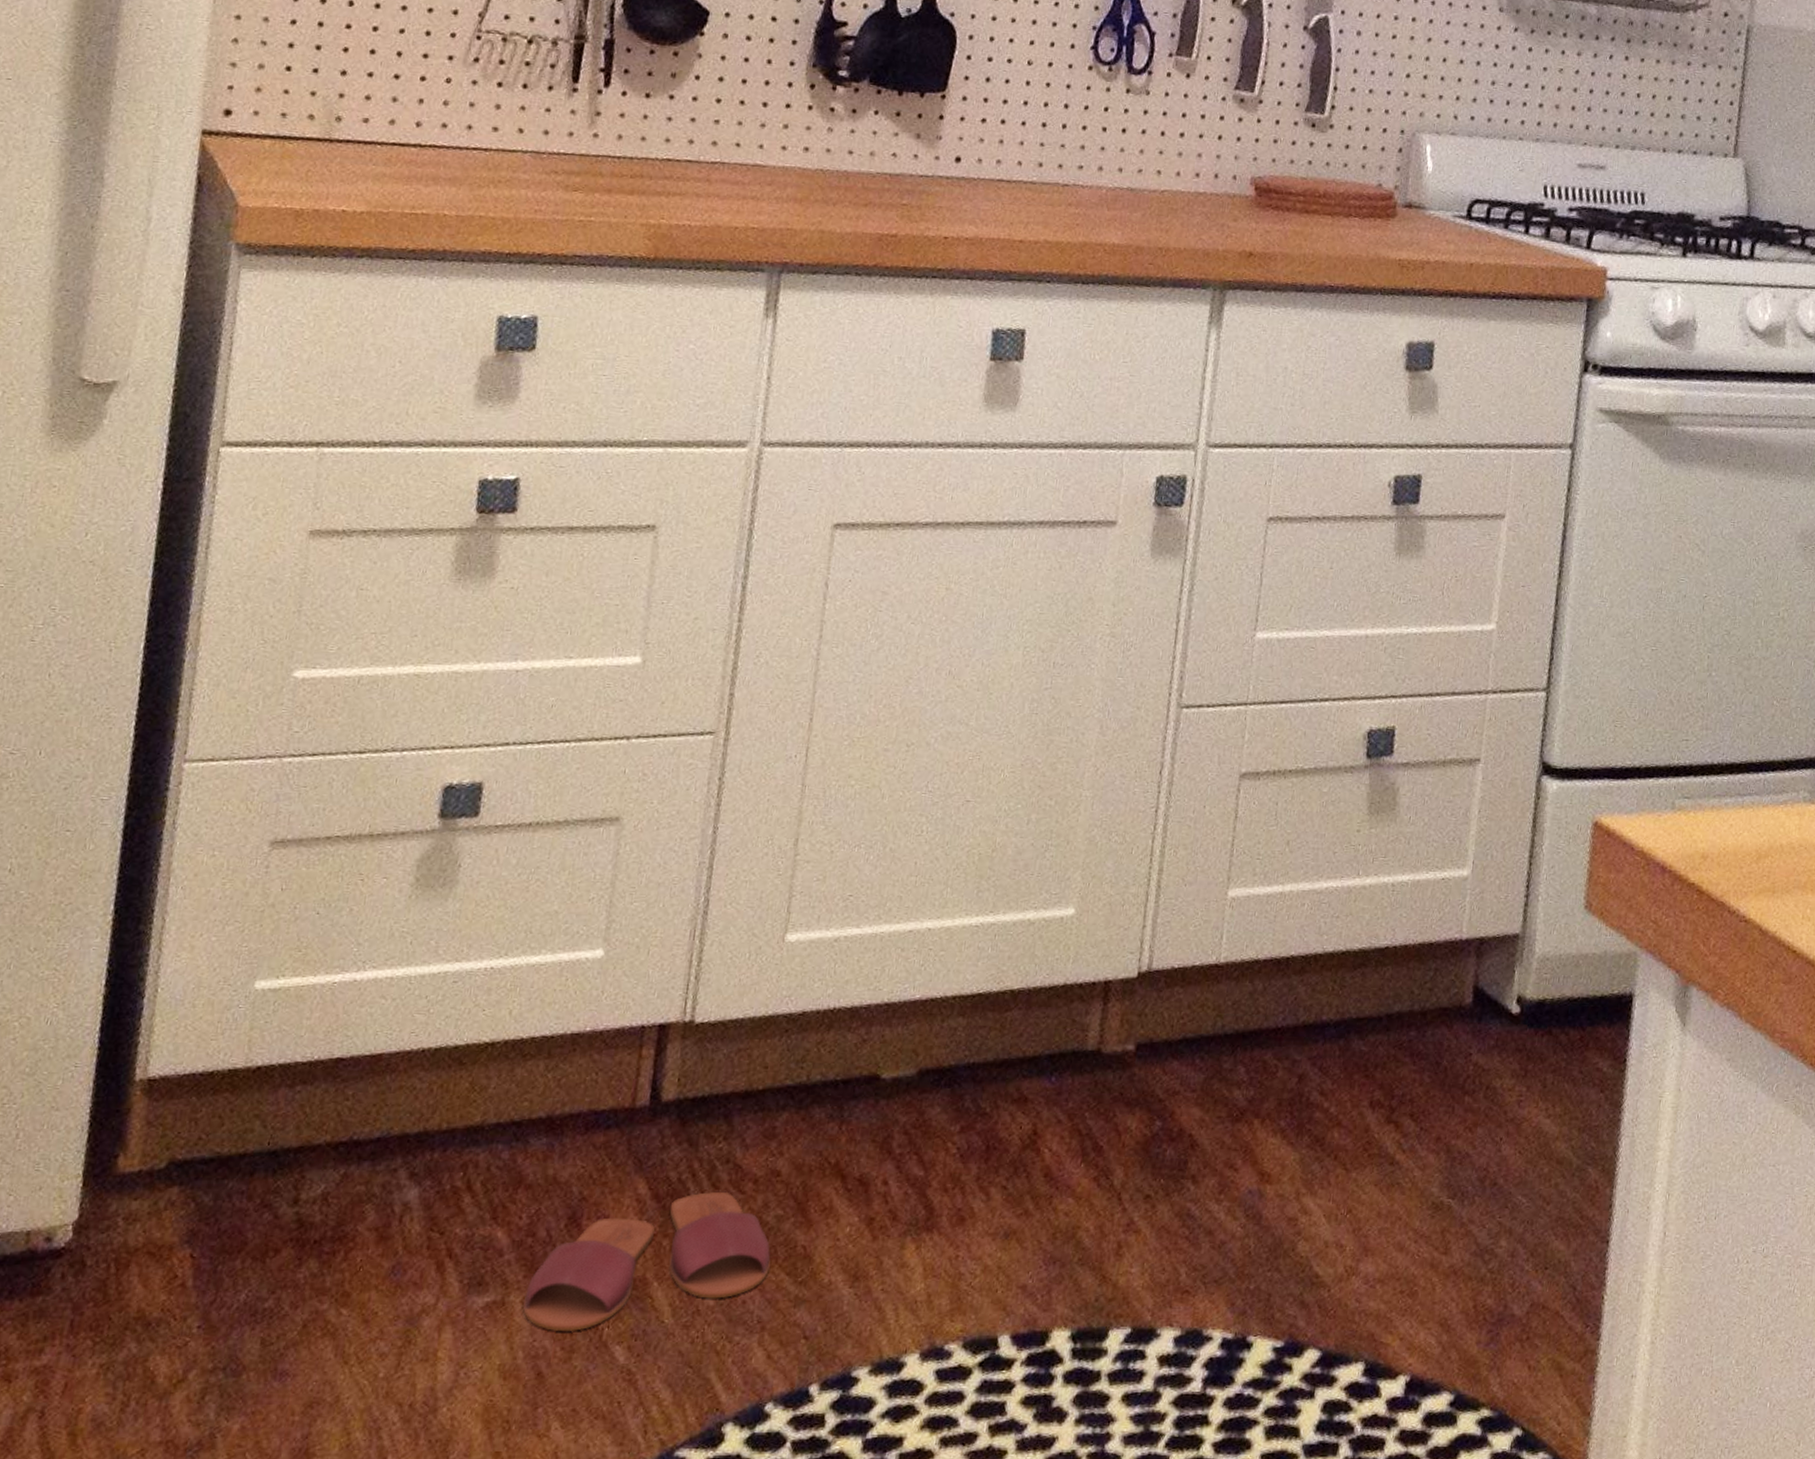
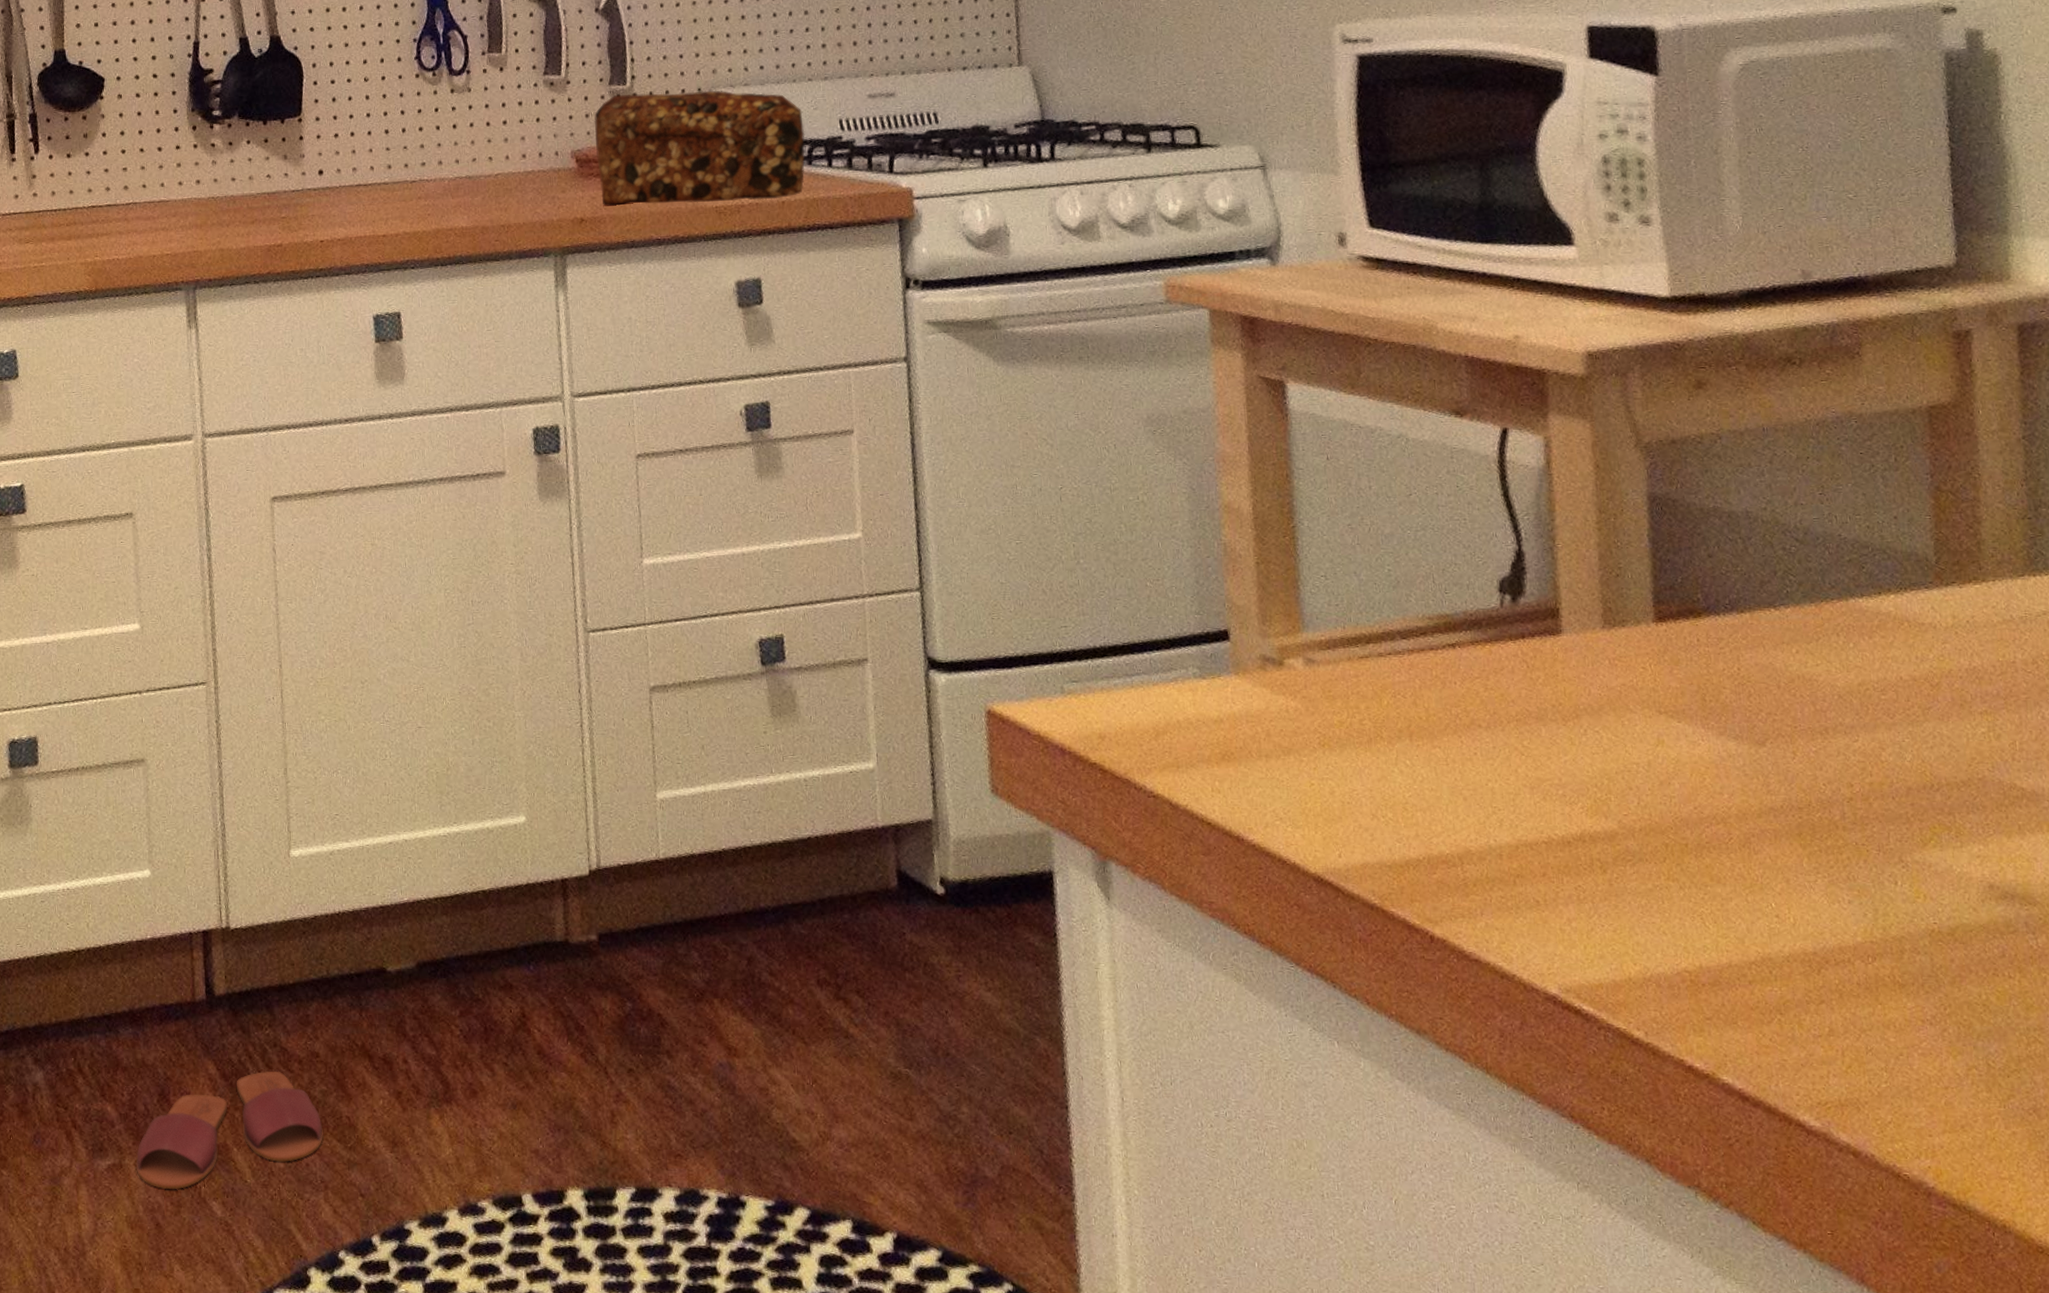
bread loaf: none [1276,124,1508,260] -> present [594,90,805,206]

